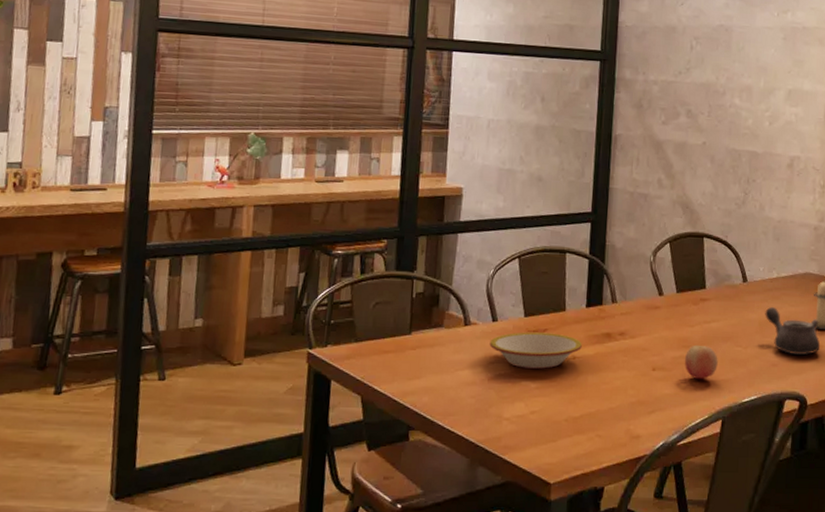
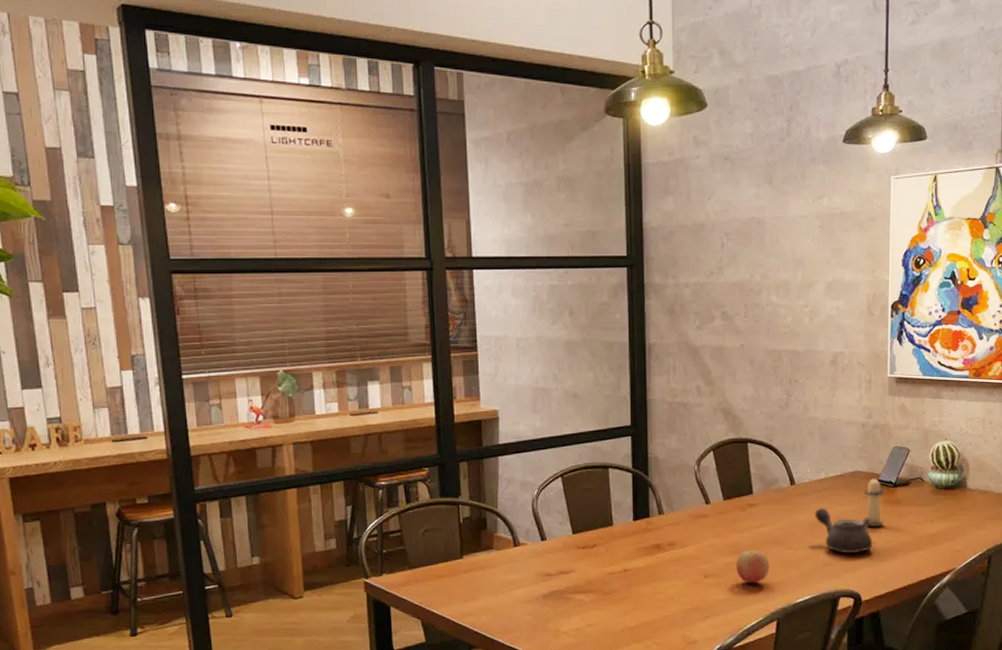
bowl: present [489,332,582,369] -> none [540,548,632,584]

